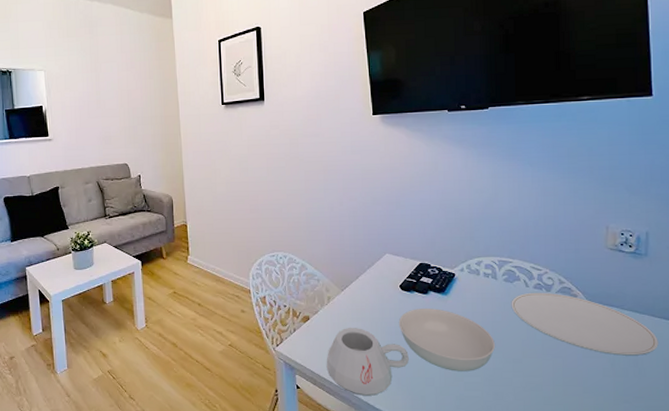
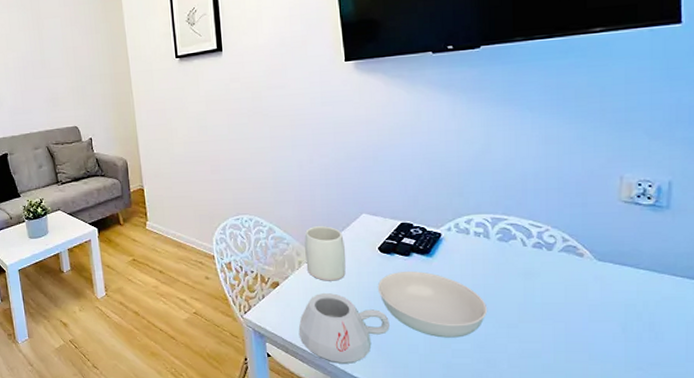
mug: none [334,264,371,316] -> present [304,226,346,281]
plate: present [511,292,658,356] -> none [506,251,680,319]

